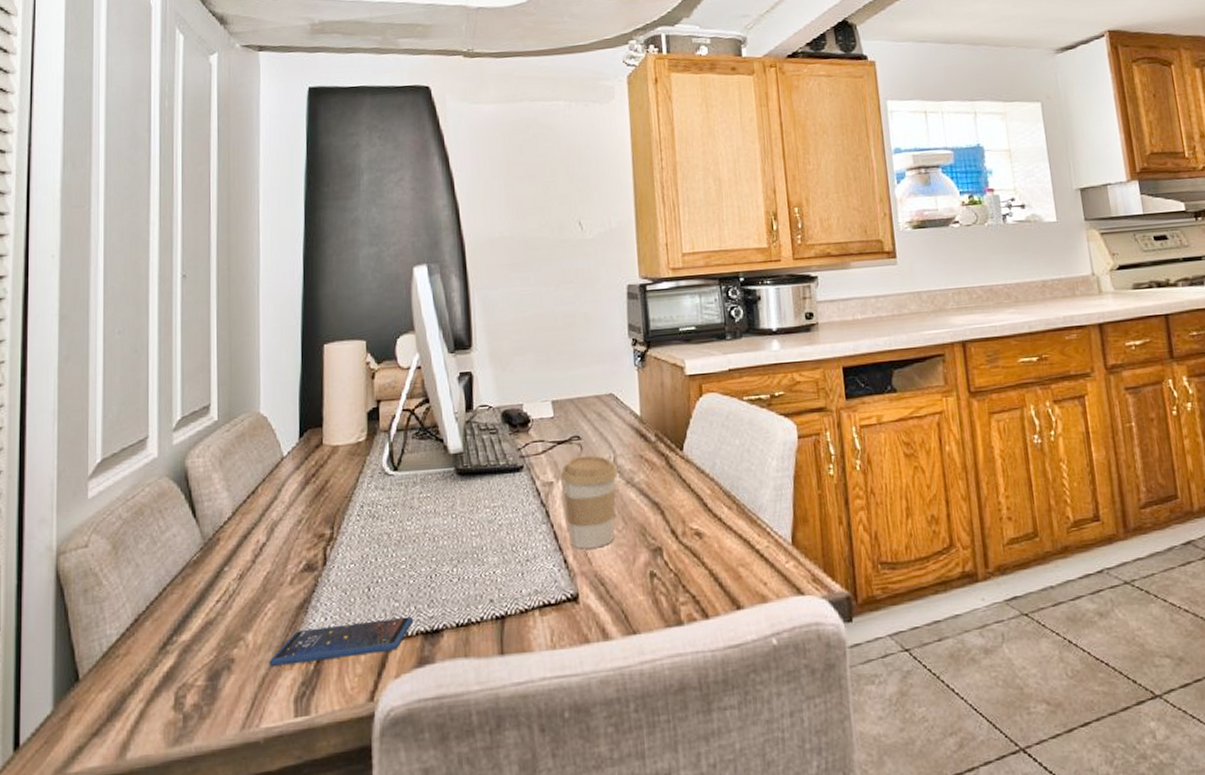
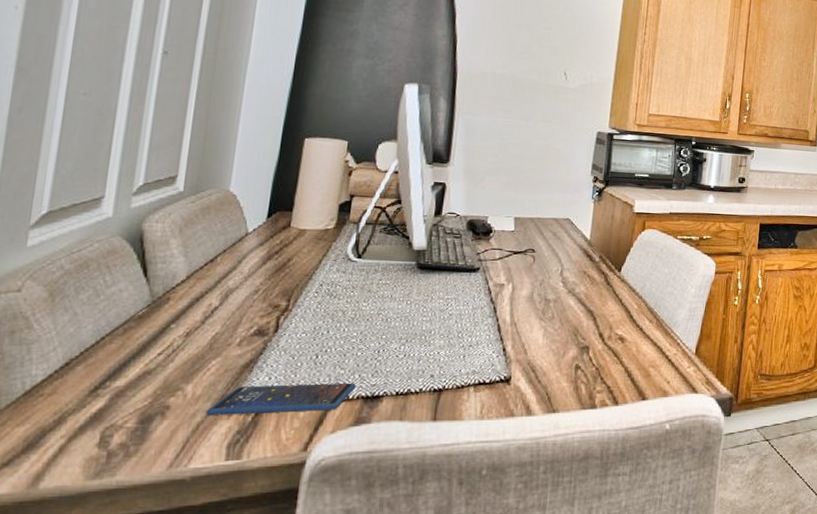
coffee cup: present [560,455,617,549] -> none [511,266,562,342]

